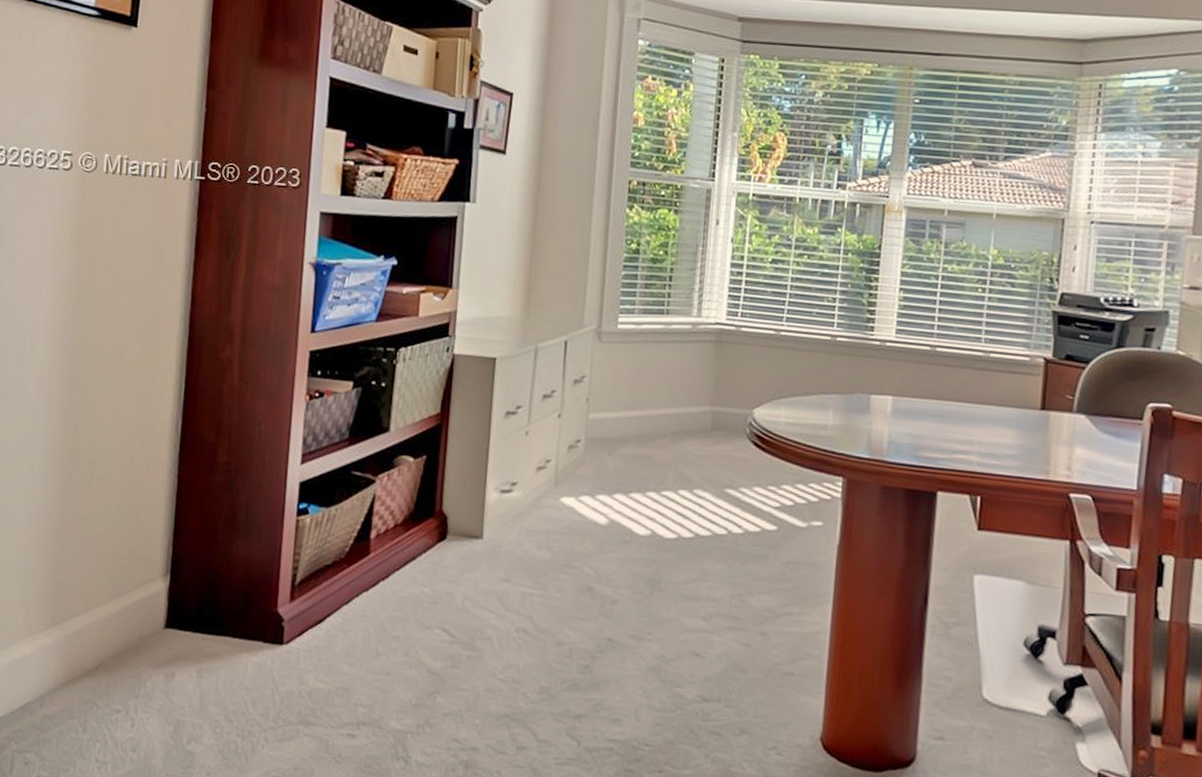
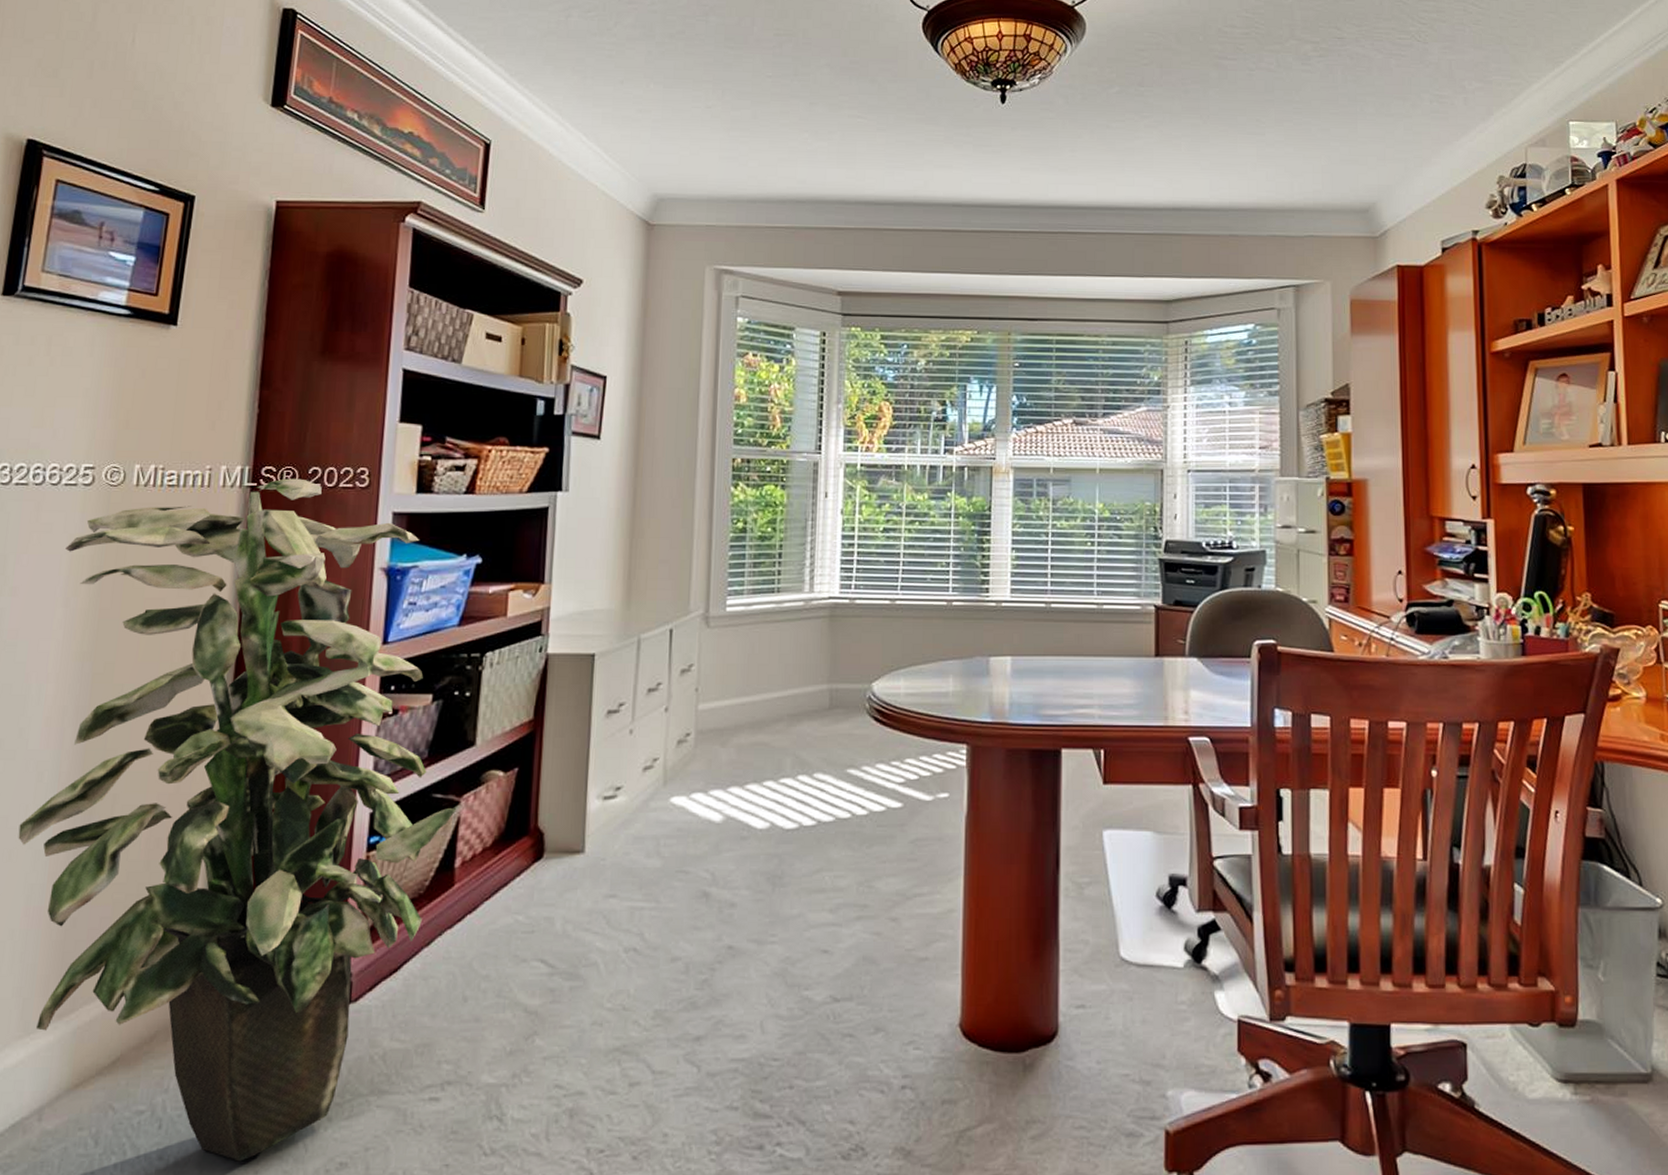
indoor plant: none [19,174,373,763] -> present [18,478,457,1162]

